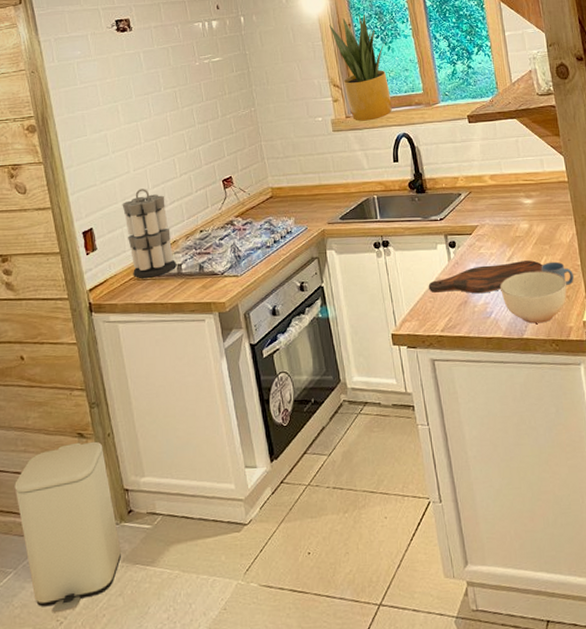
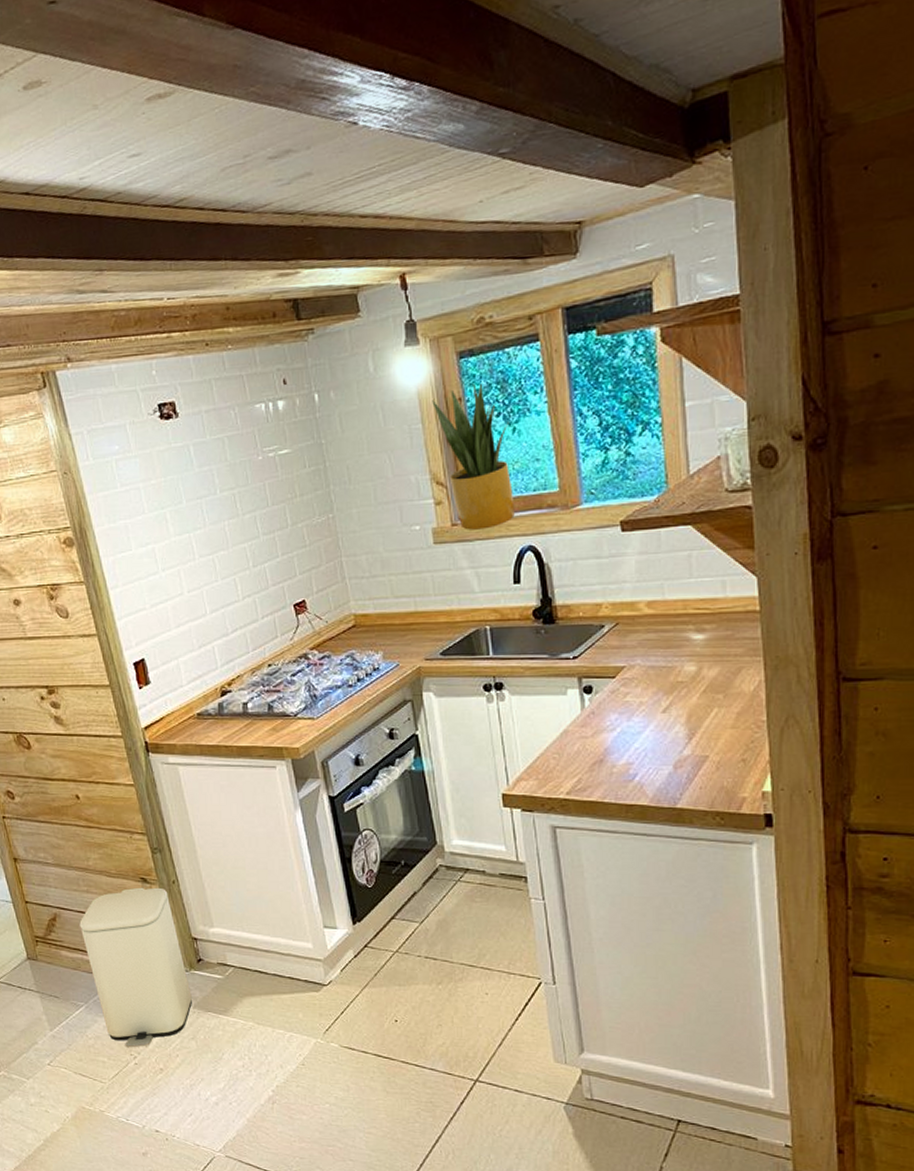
spice rack: present [122,189,177,278] -> none [176,614,242,717]
cutting board: present [428,260,543,294] -> none [552,713,712,751]
bowl: present [499,270,567,324] -> none [649,726,745,791]
mug: present [541,261,574,286] -> none [709,715,755,747]

